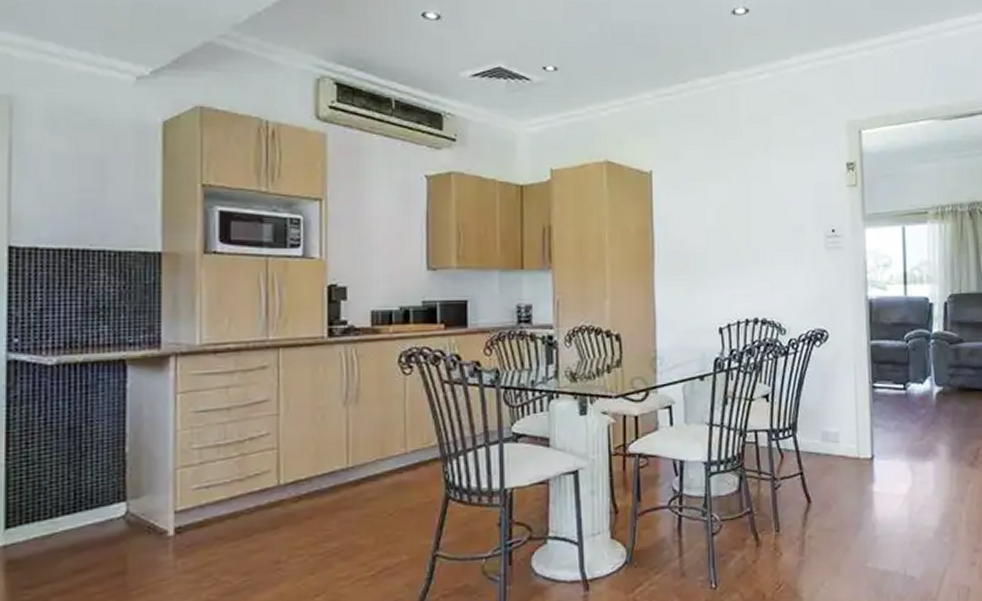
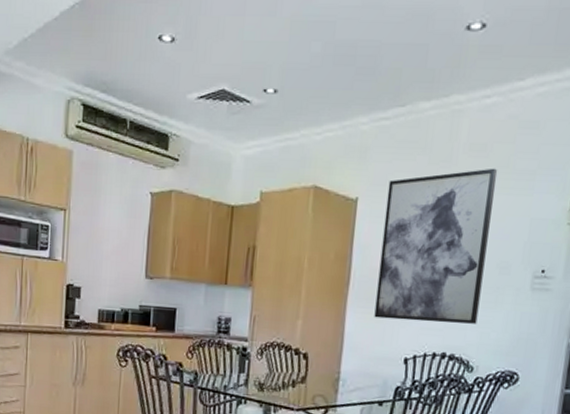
wall art: none [680,137,782,290] -> present [374,168,498,324]

